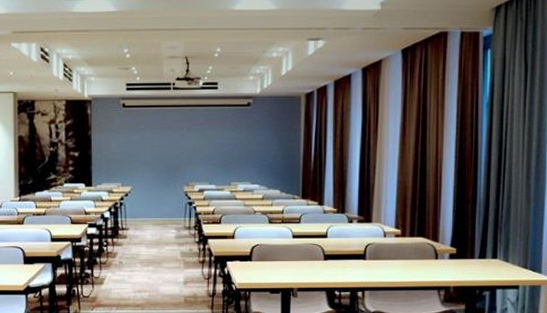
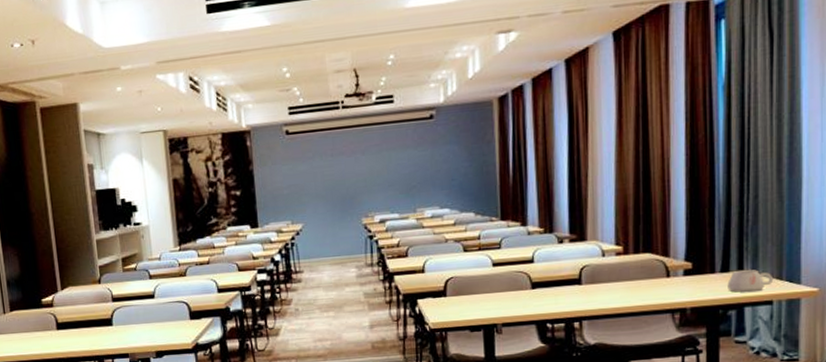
cup: none [484,257,521,276] -> present [727,269,774,293]

